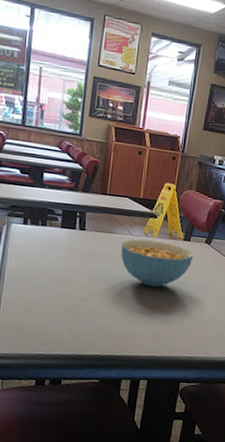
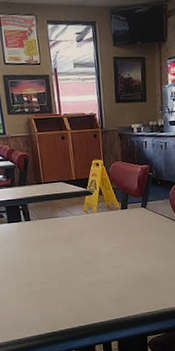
cereal bowl: present [120,239,194,287] -> none [65,215,134,258]

